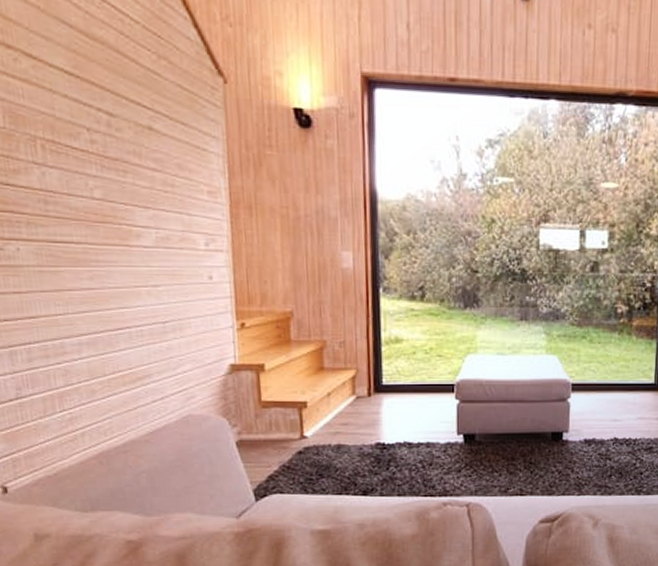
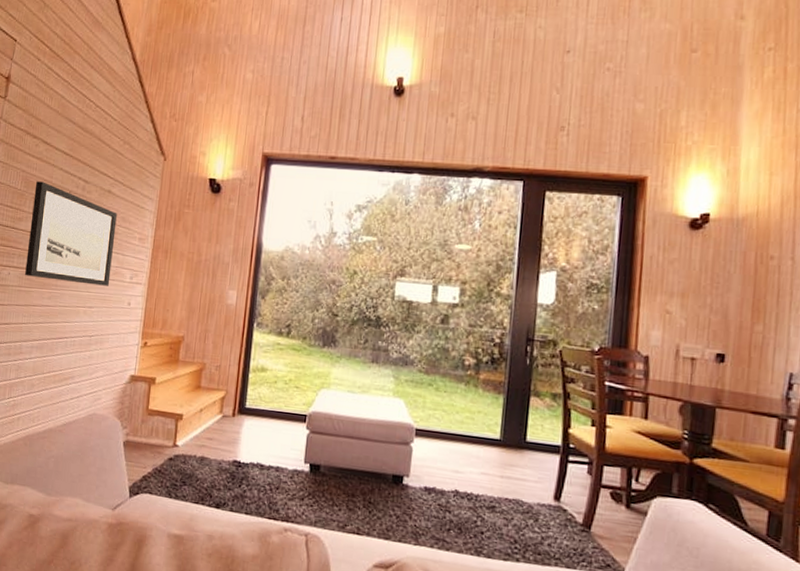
wall art: none [28,114,177,257] -> present [25,181,117,286]

